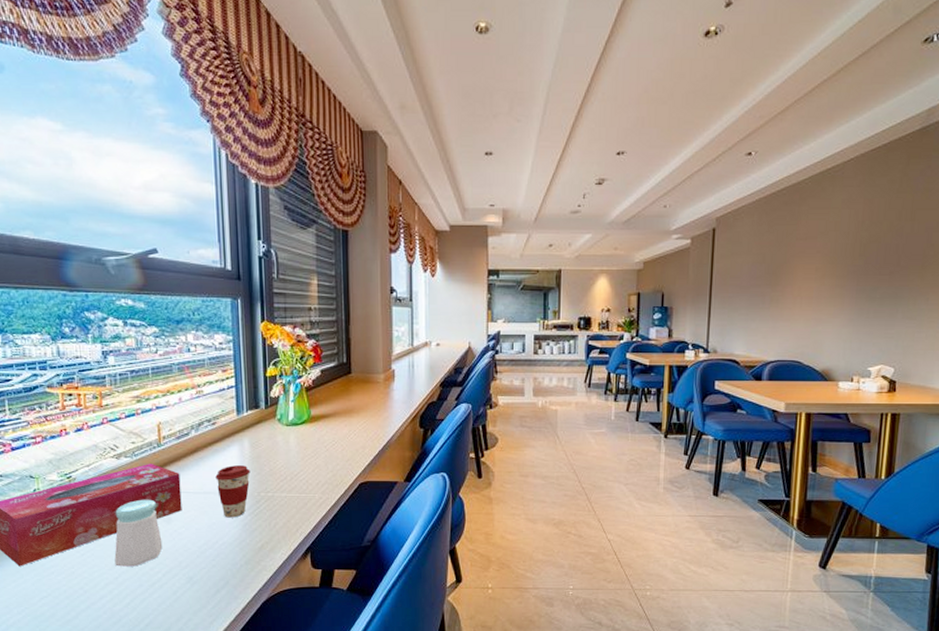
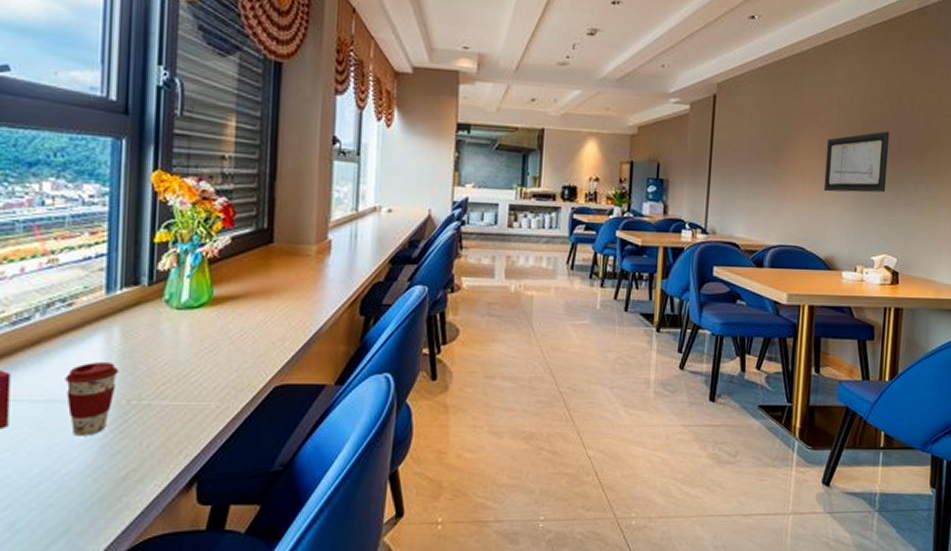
wall art: none [820,250,889,310] -> present [823,131,890,193]

